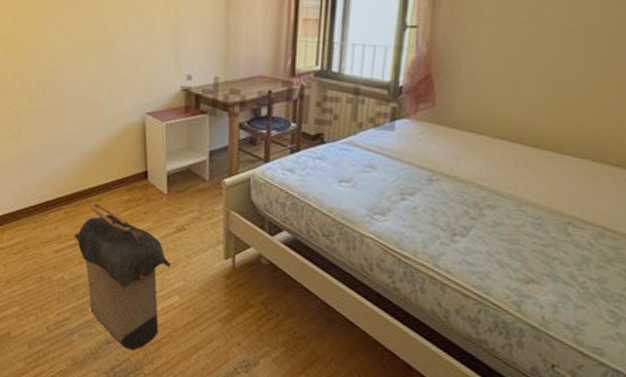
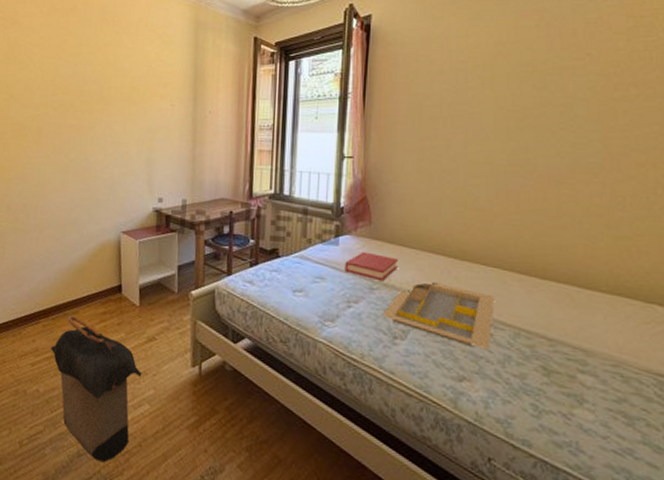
hardback book: none [400,138,464,172] -> present [344,251,398,282]
serving tray: none [441,173,577,251] -> present [382,281,494,350]

